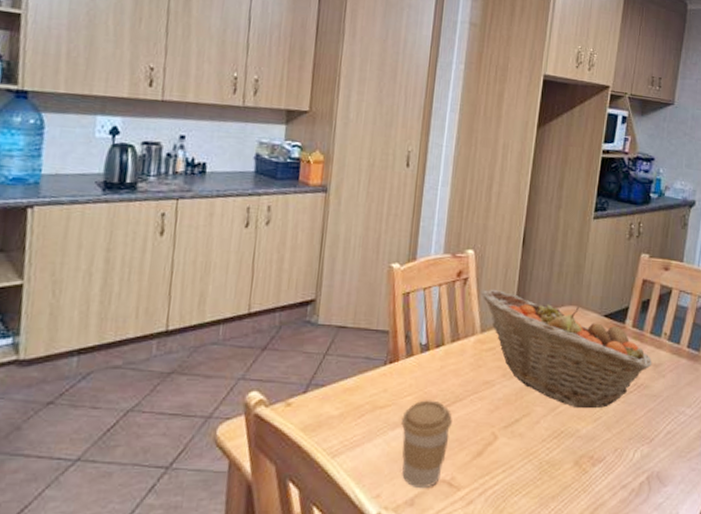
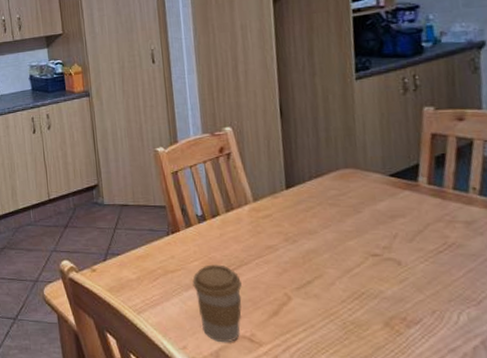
fruit basket: present [482,290,653,409] -> none [247,161,463,270]

